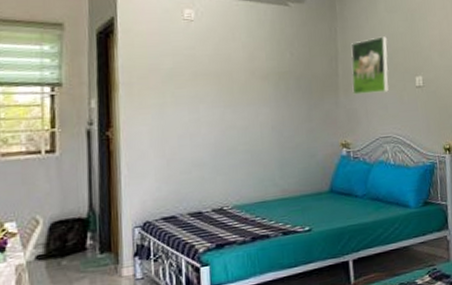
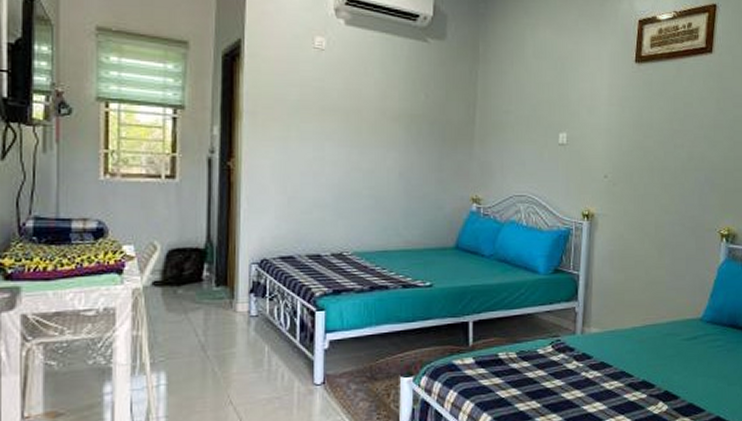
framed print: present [351,36,389,95] -> none [489,85,532,148]

